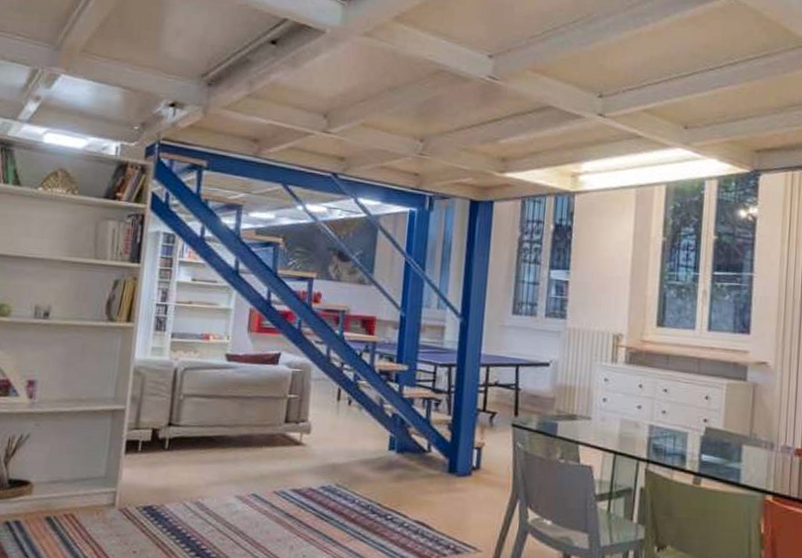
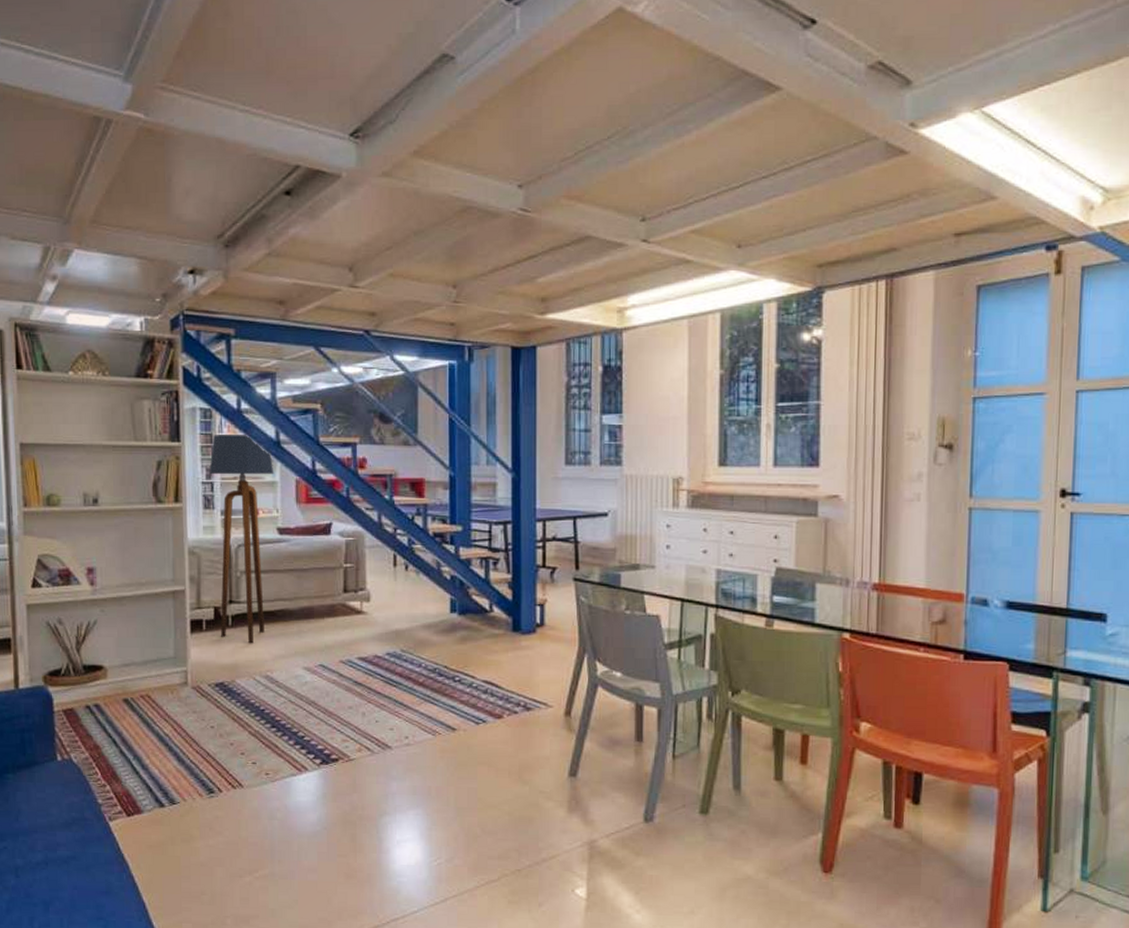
floor lamp: none [156,259,230,469] -> present [209,434,274,644]

